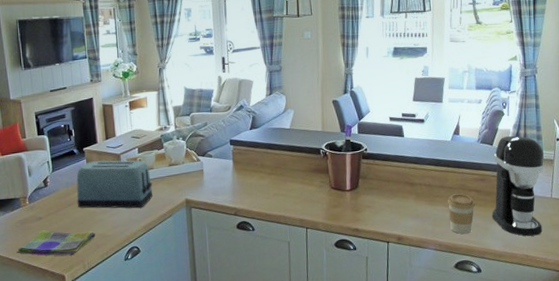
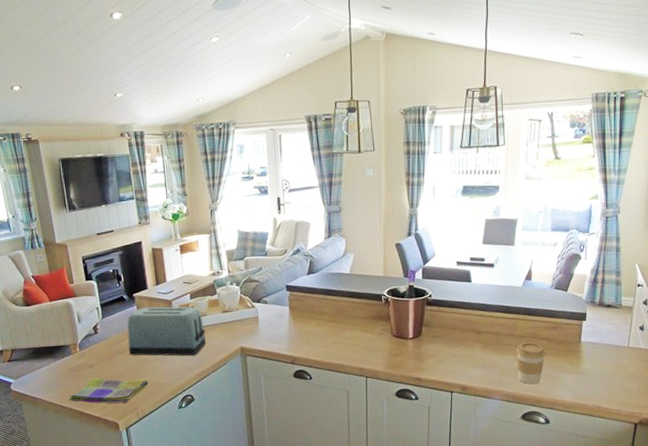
coffee maker: present [491,135,545,236] -> none [563,281,623,387]

